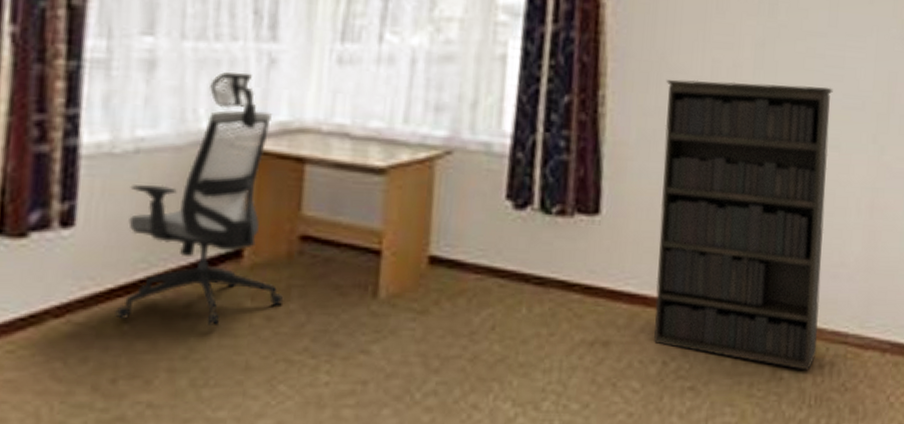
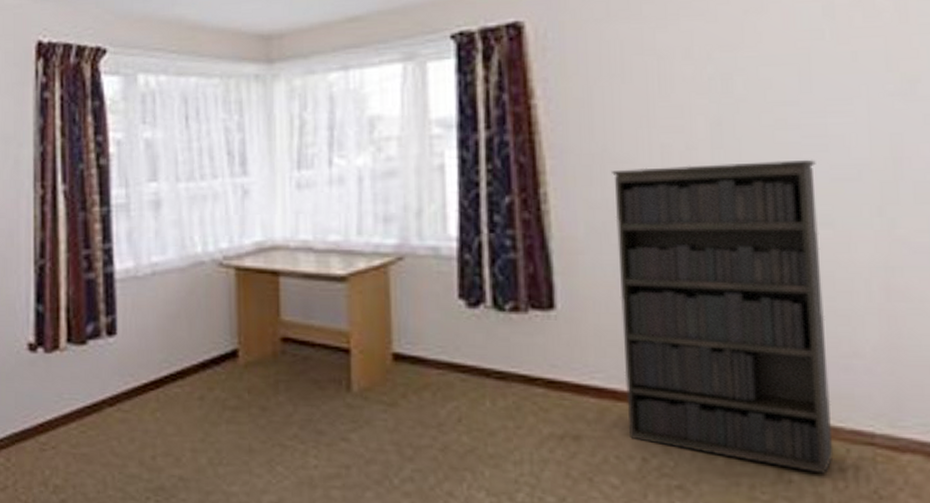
office chair: present [115,71,284,327] -> none [150,203,274,415]

